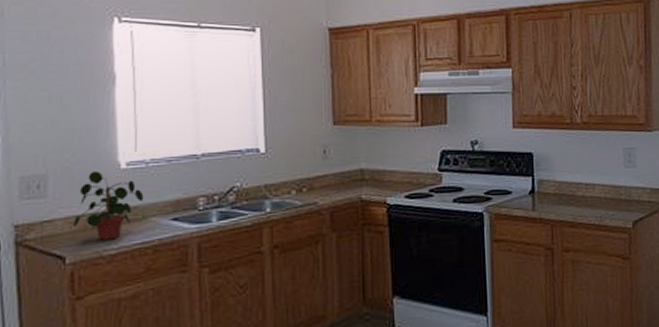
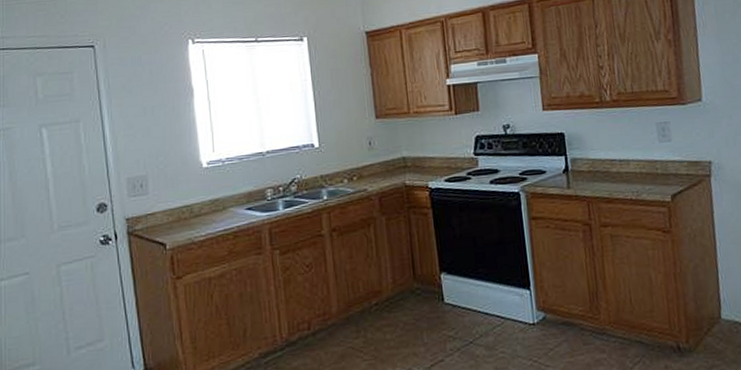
potted plant: present [74,170,144,240] -> none [170,170,223,229]

